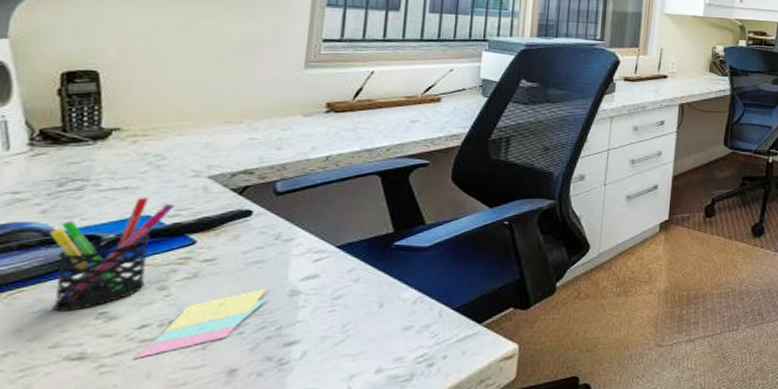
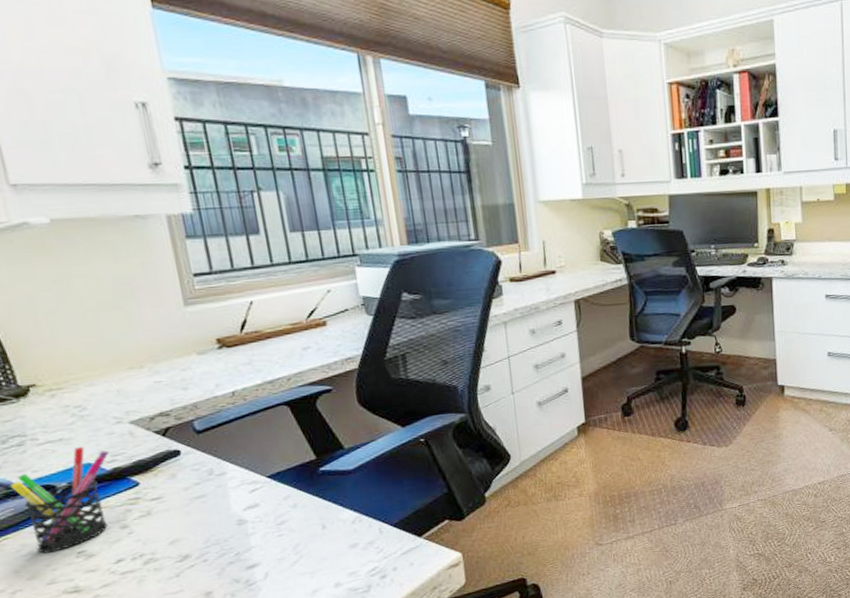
sticky notes: present [134,289,268,359] -> none [121,520,220,588]

